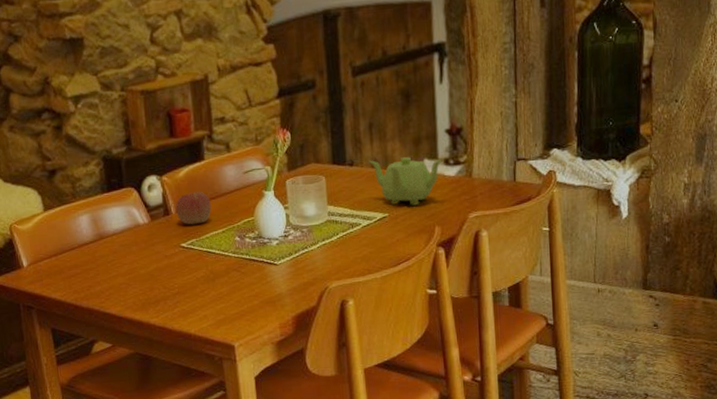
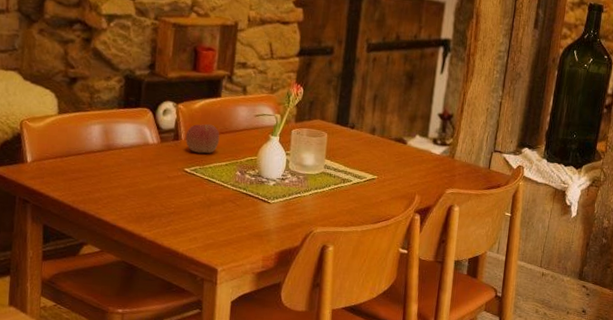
teapot: present [368,157,444,206] -> none [368,127,433,174]

